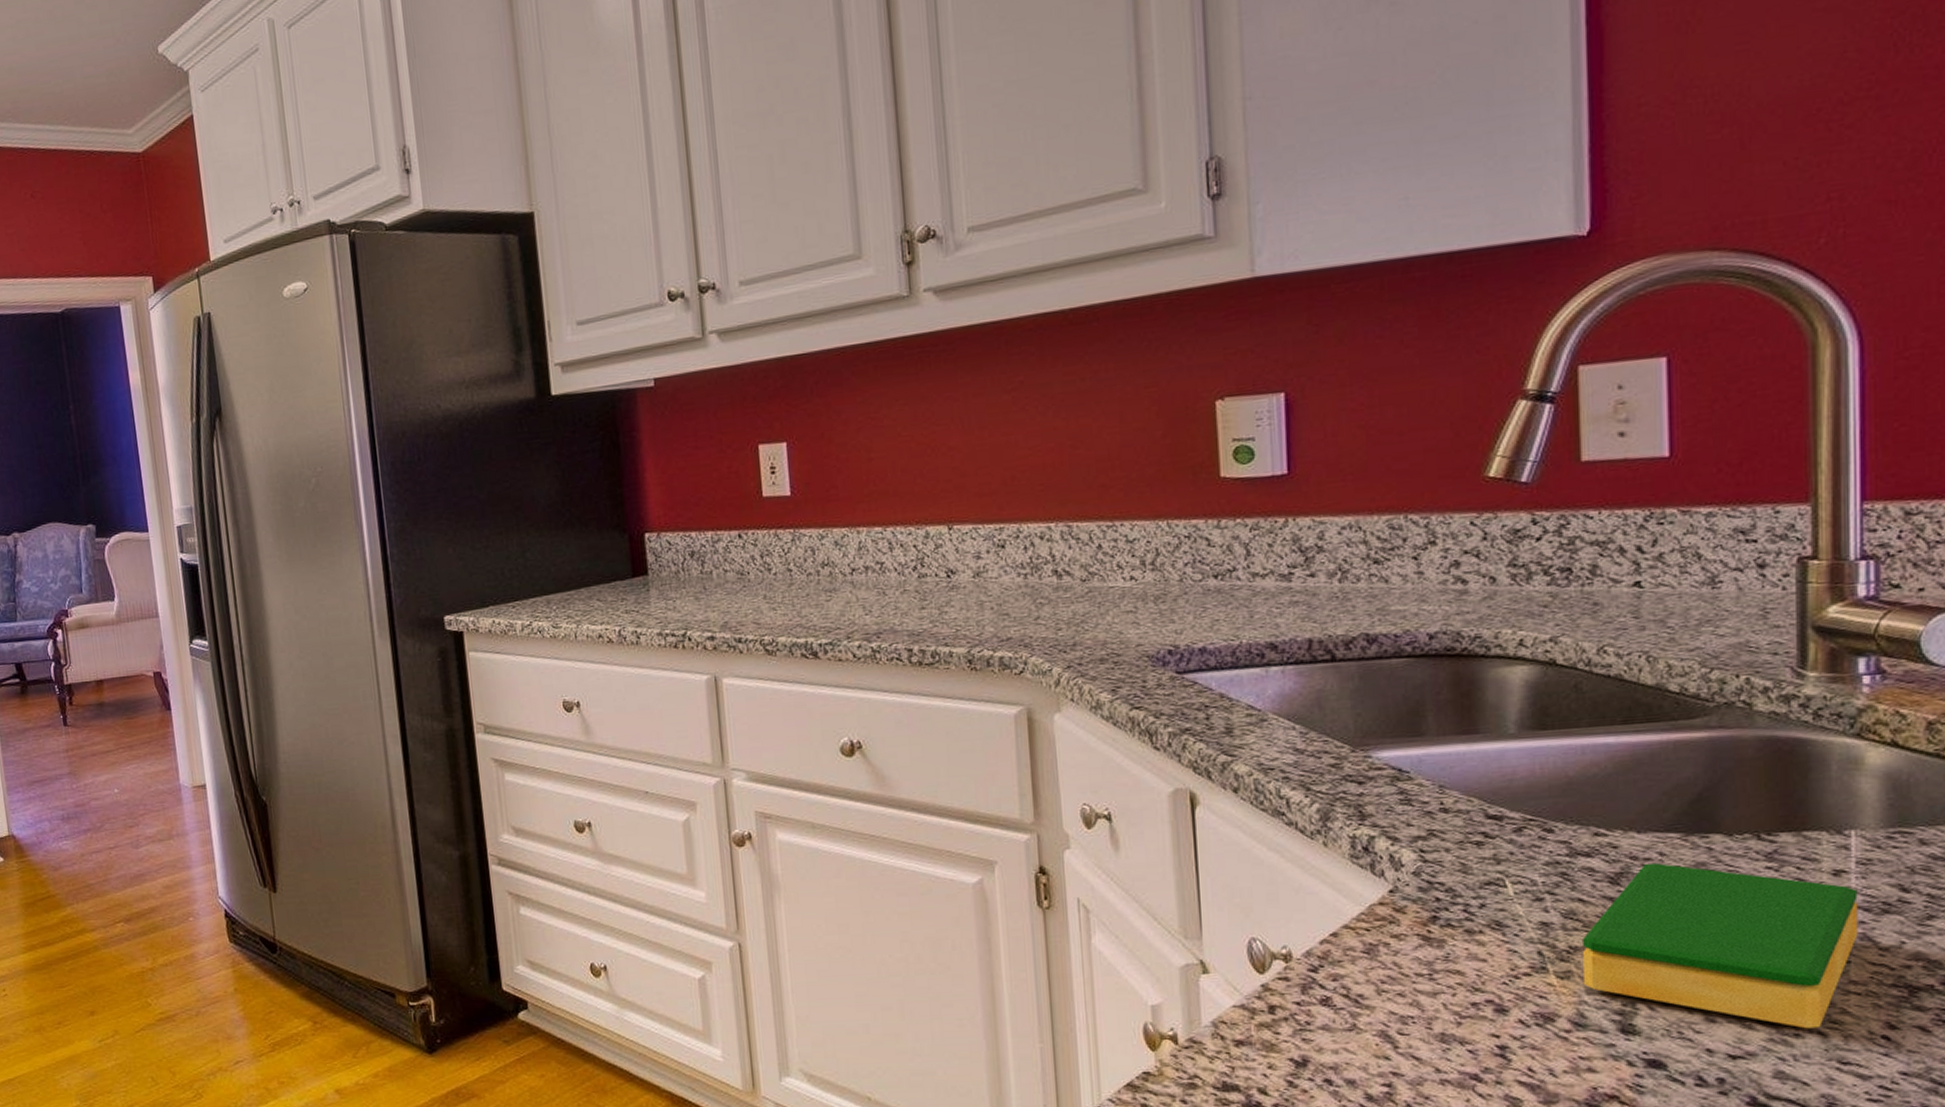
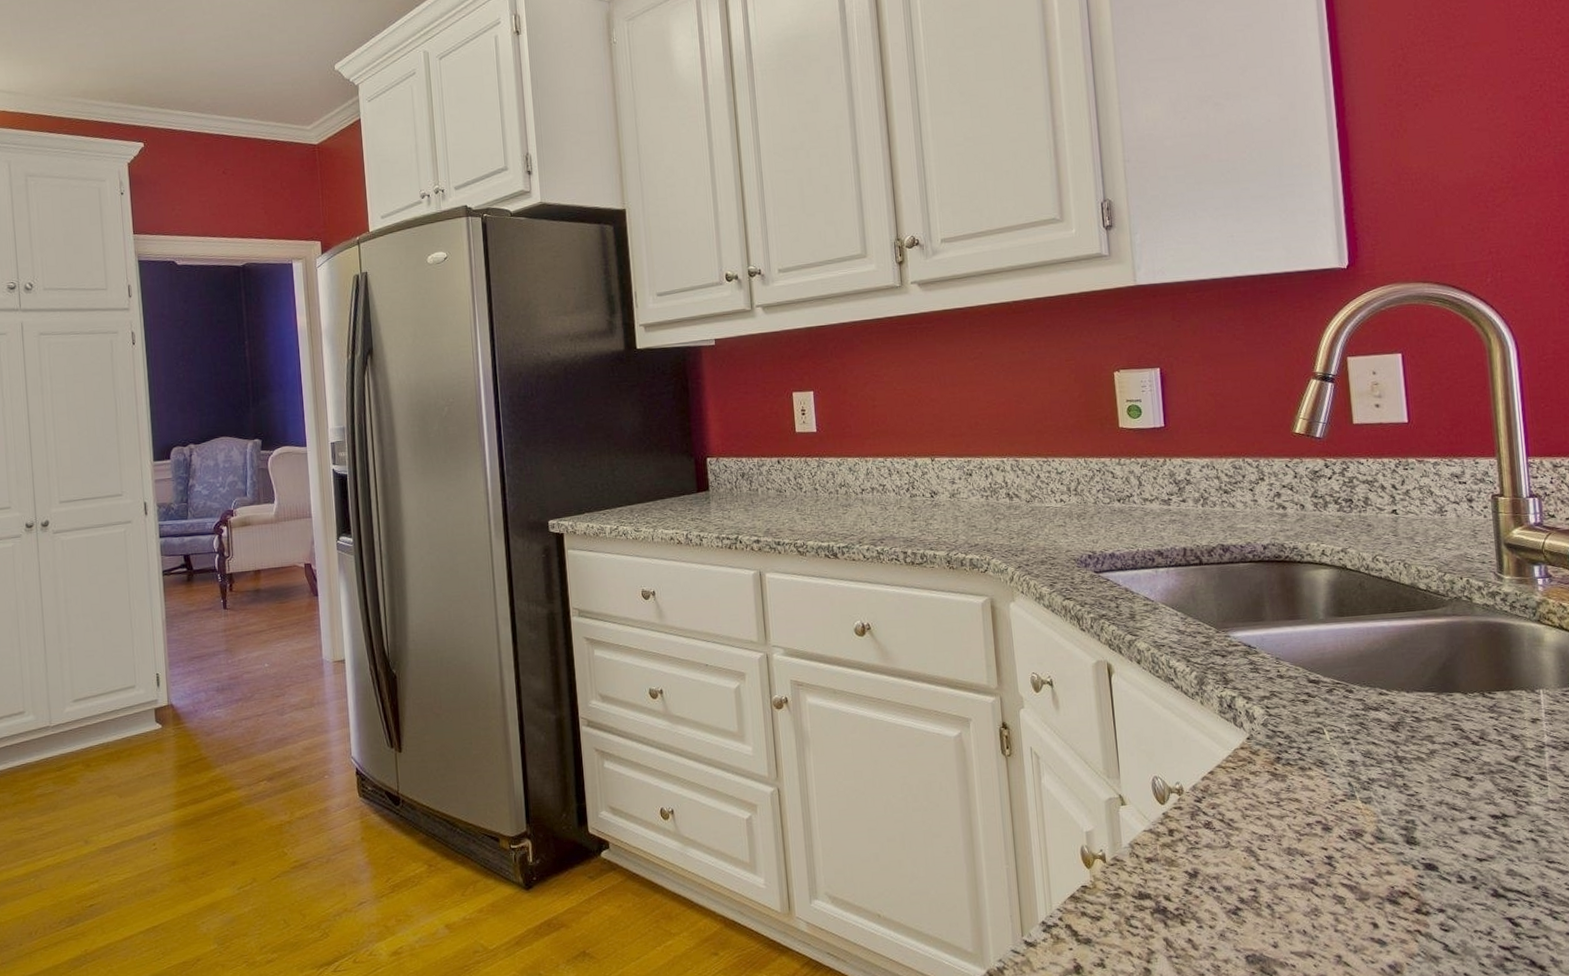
dish sponge: present [1582,862,1858,1029] -> none [1377,714,1551,837]

